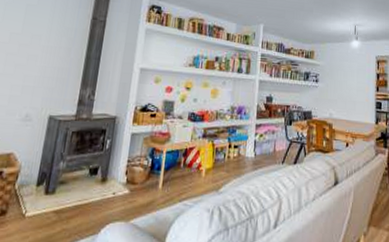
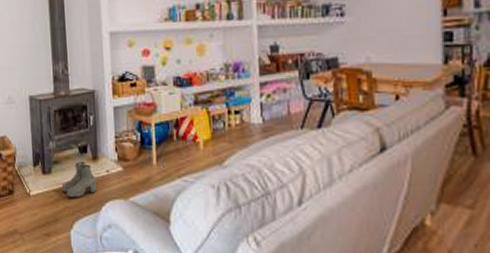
boots: none [62,182,102,220] -> present [61,161,97,198]

